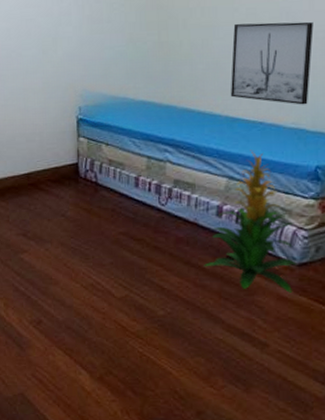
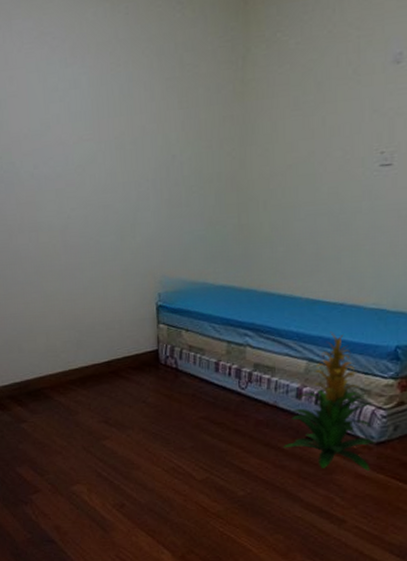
wall art: present [230,21,314,105] -> none [310,199,396,286]

